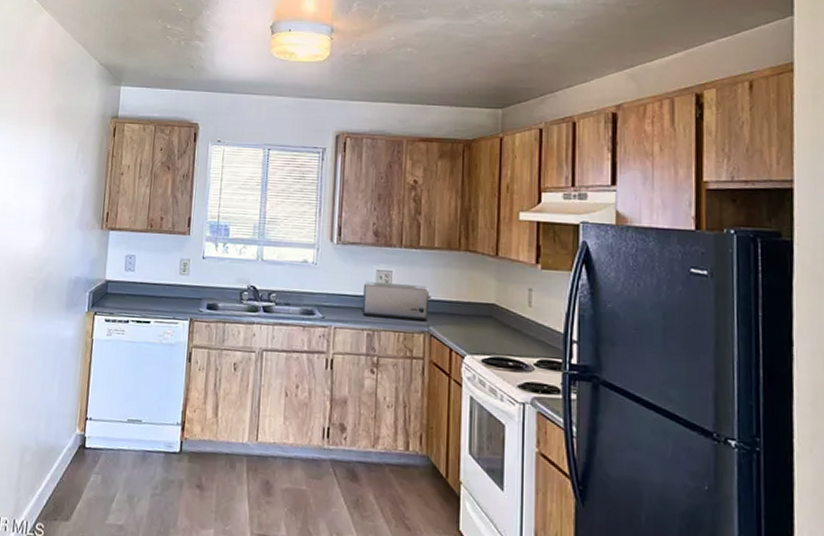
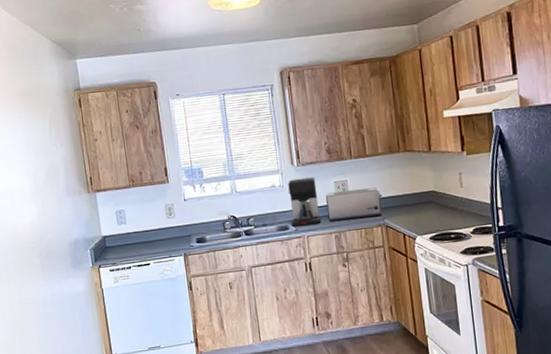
coffee maker: none [318,258,355,315] -> present [288,177,321,227]

